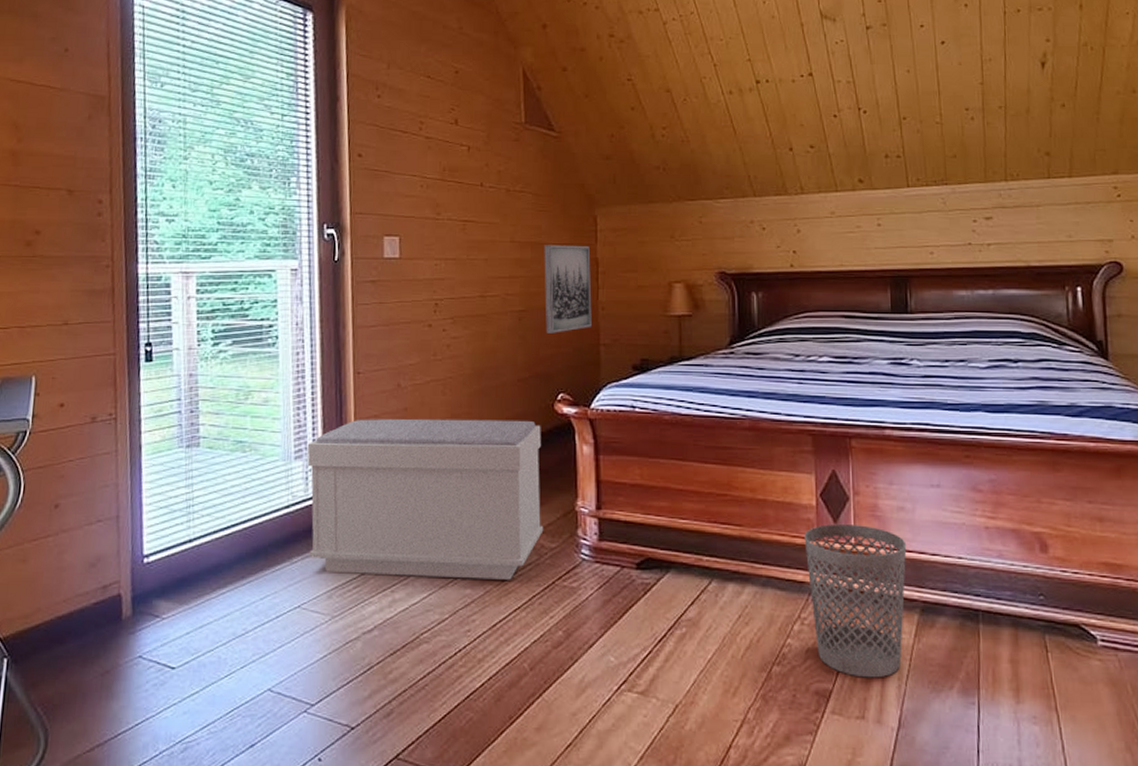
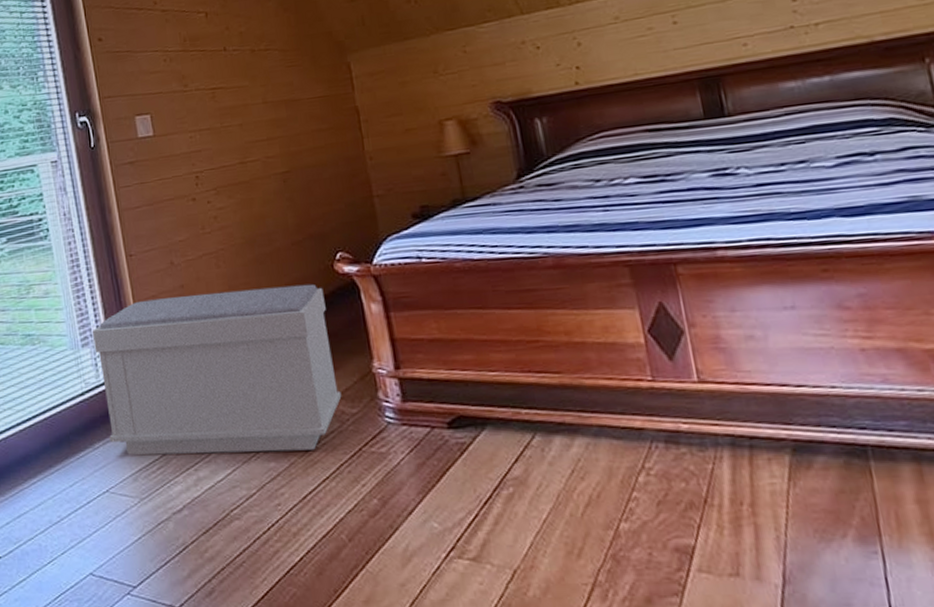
wall art: present [544,245,592,333] -> none [298,94,362,192]
wastebasket: present [804,523,907,678] -> none [635,359,776,530]

